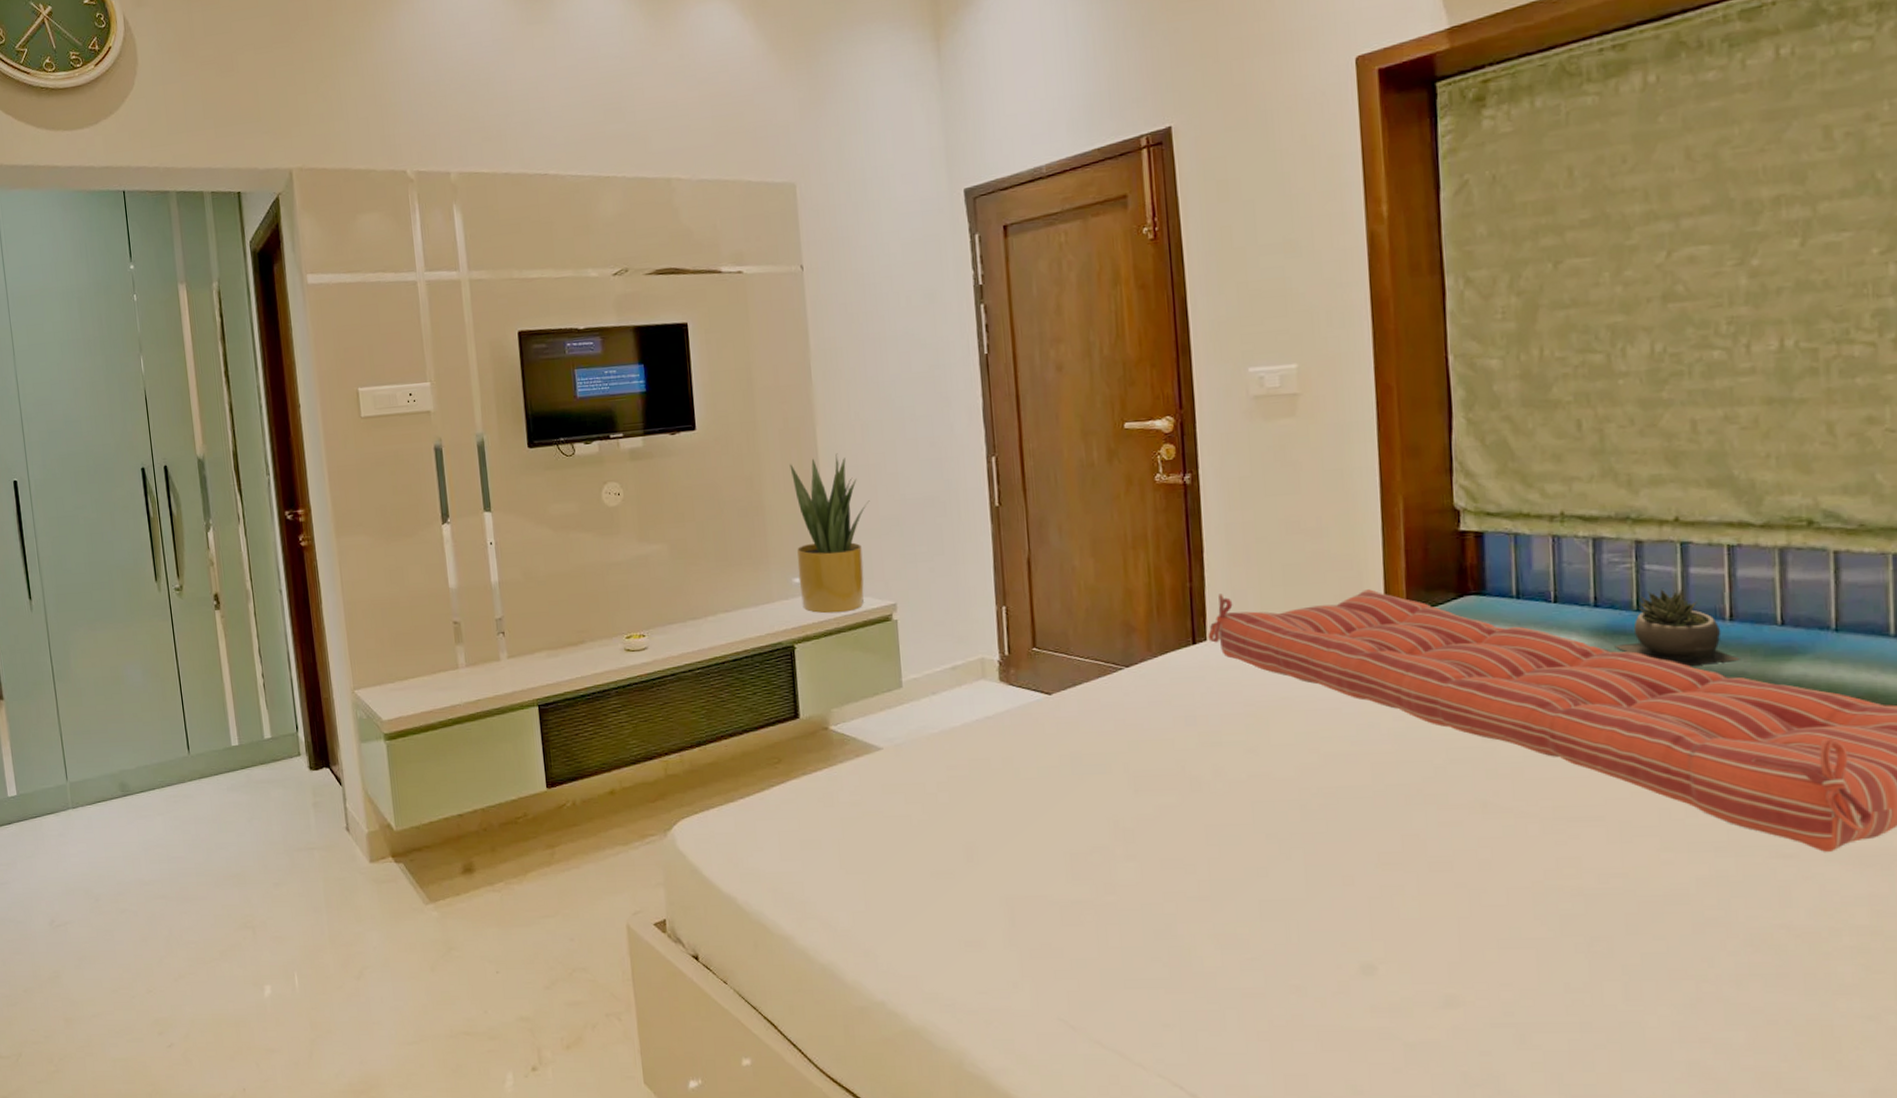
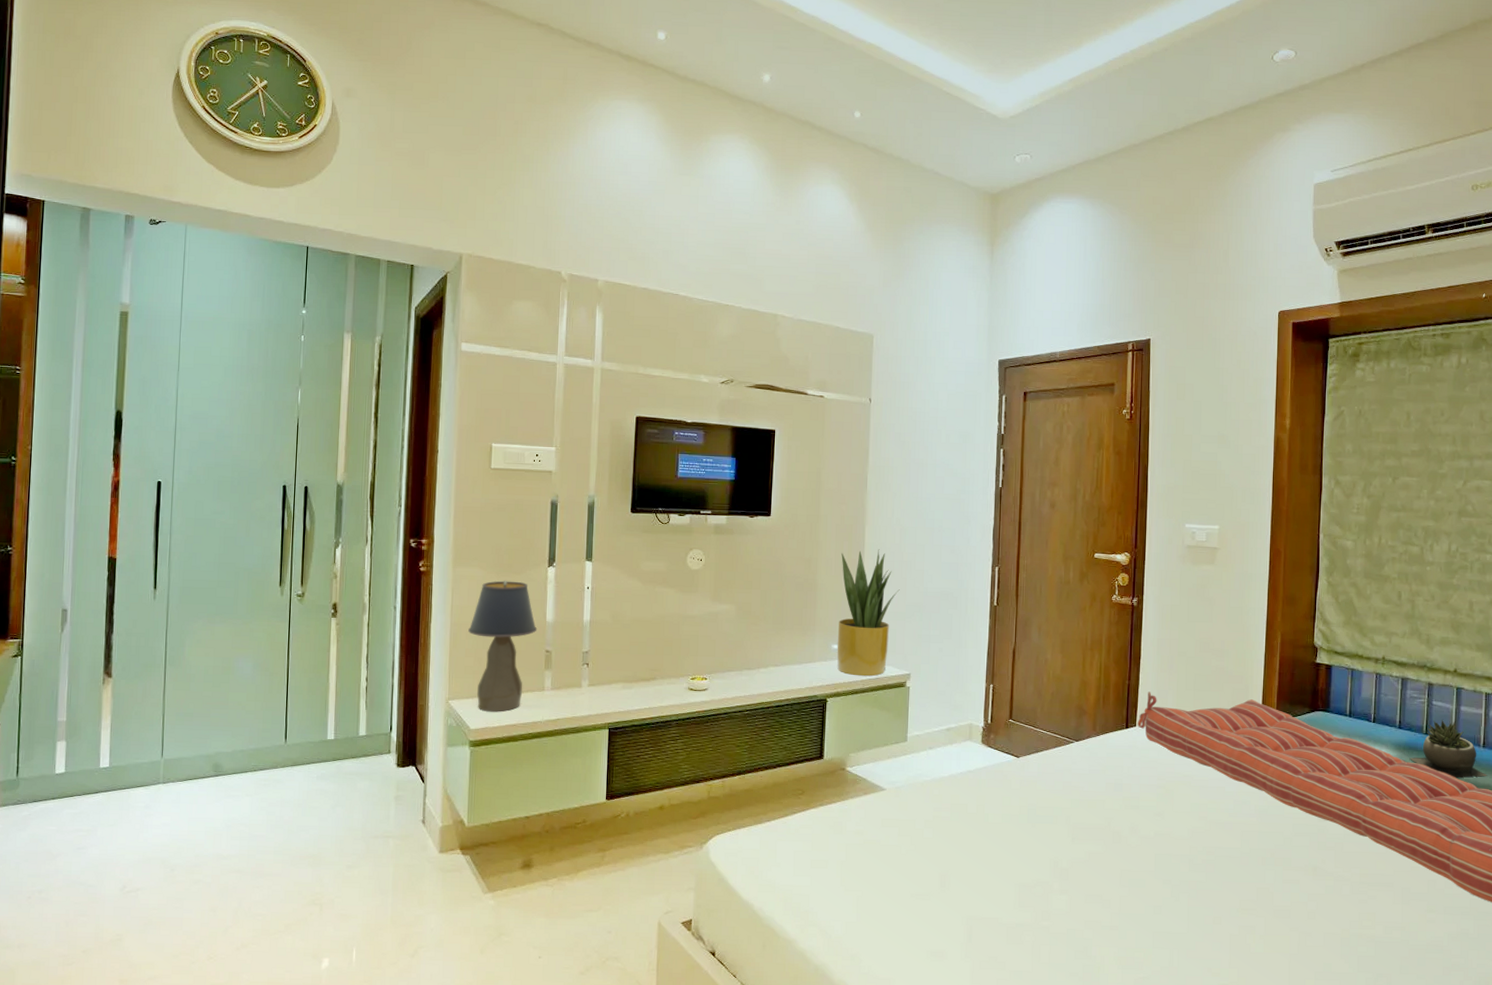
table lamp: none [364,545,441,699] -> present [468,581,537,712]

